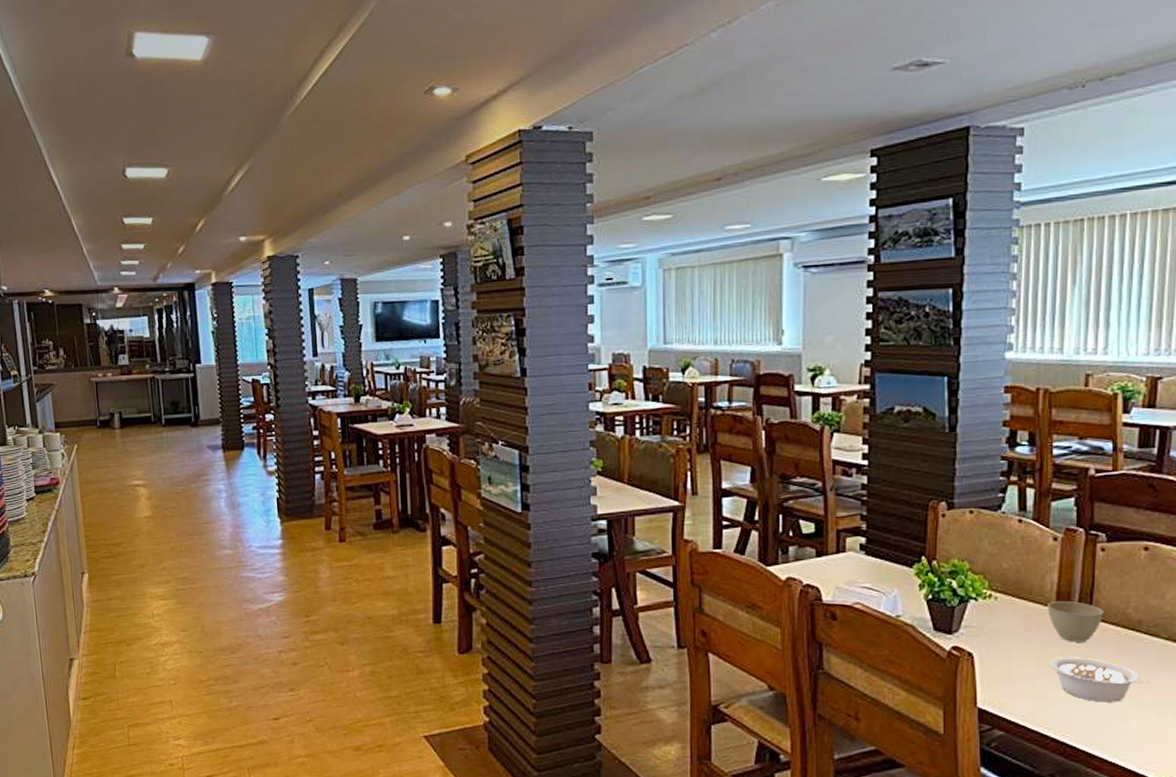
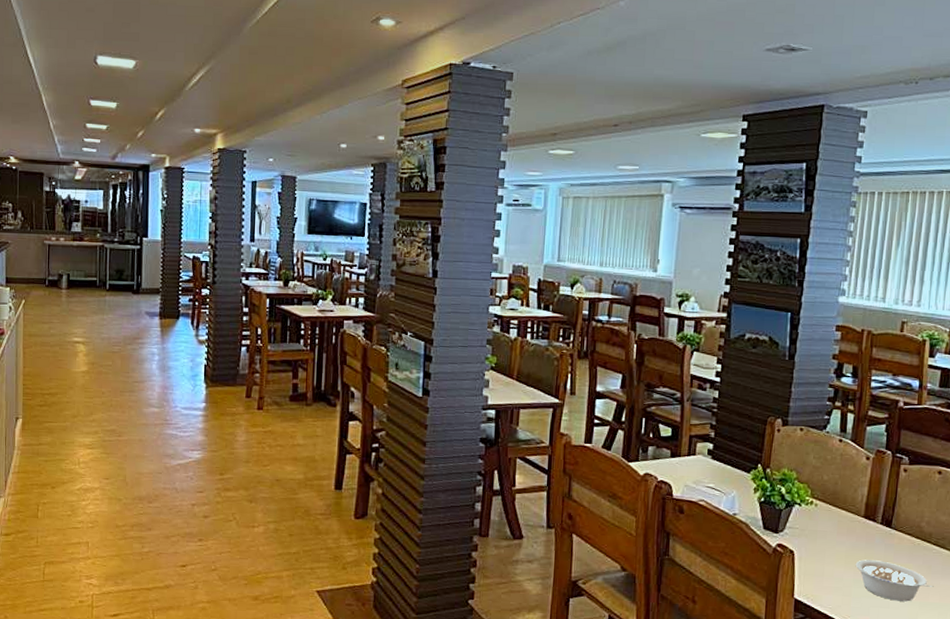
cup: present [1048,600,1103,642] -> none [857,511,902,548]

